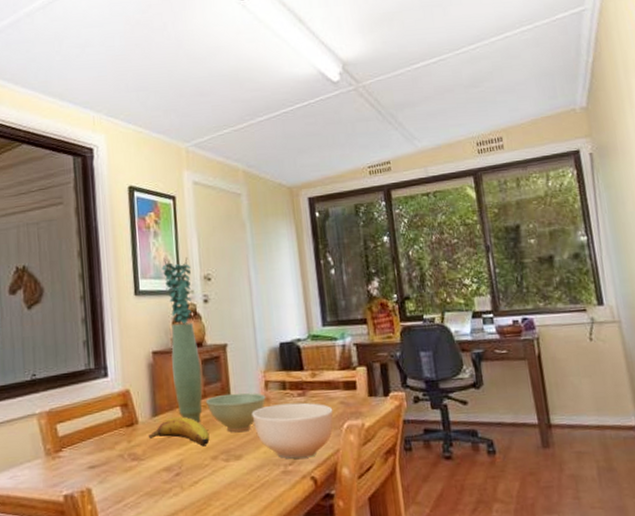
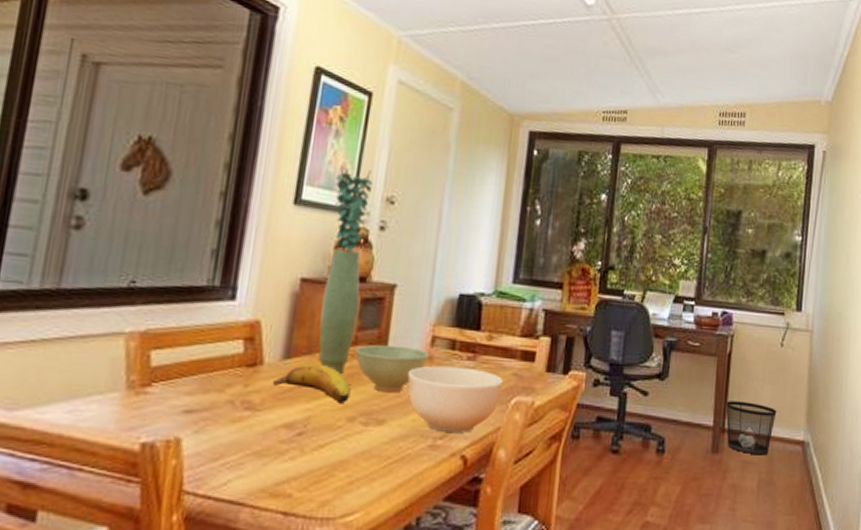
waste bin: none [545,396,602,445] -> present [725,401,777,456]

